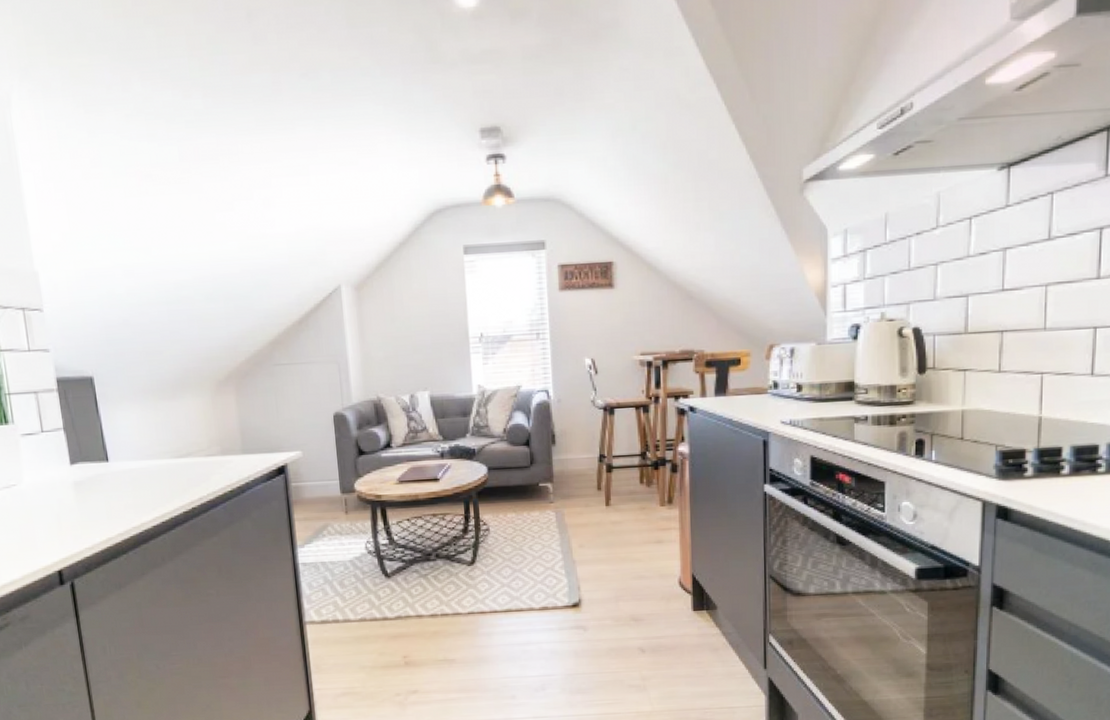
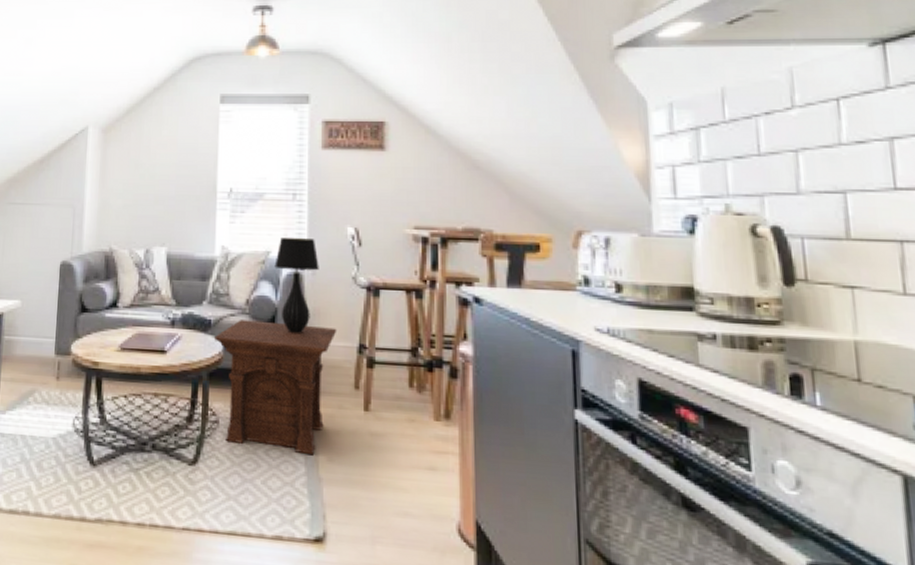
side table: none [479,444,581,545] -> present [215,320,337,456]
table lamp: none [525,371,563,453] -> present [274,236,319,334]

